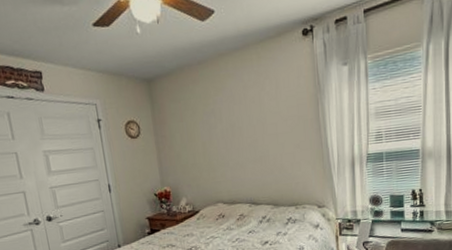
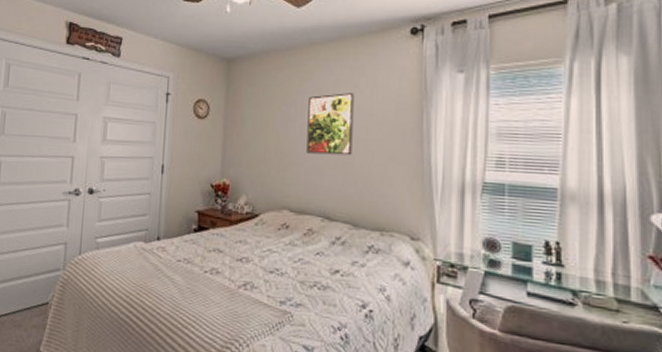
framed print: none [224,96,267,154] -> present [306,93,354,156]

